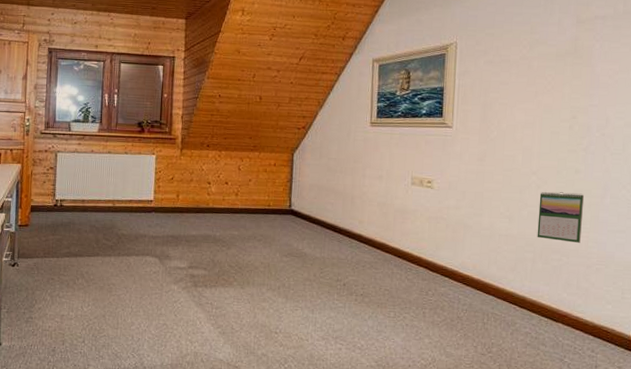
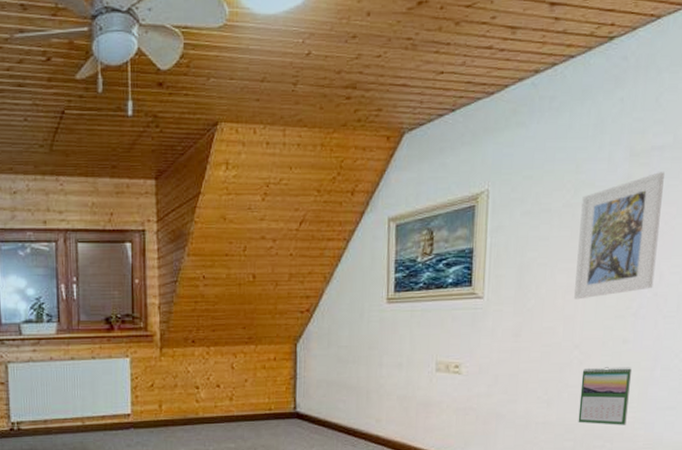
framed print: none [531,36,607,134] -> present [574,172,665,300]

